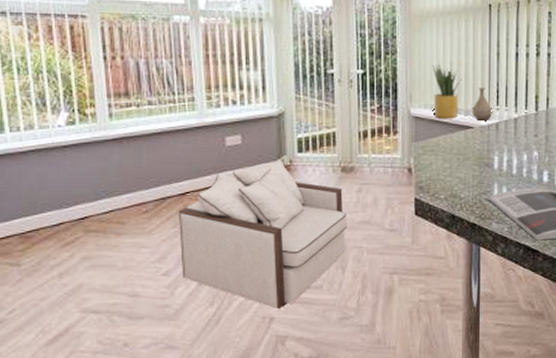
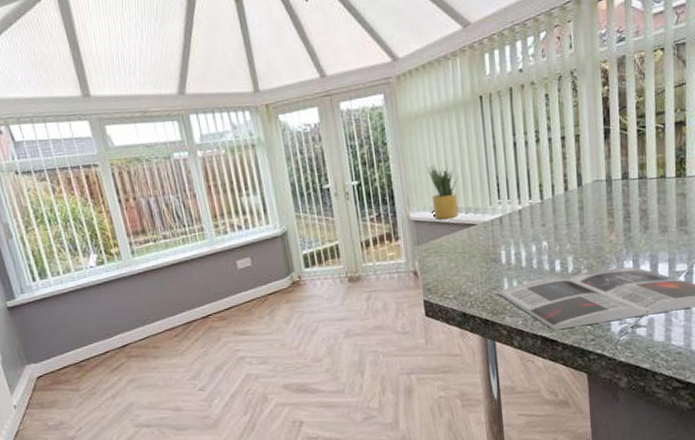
armchair: present [179,161,348,309] -> none [205,277,362,414]
vase: present [472,87,492,122] -> none [473,182,494,218]

